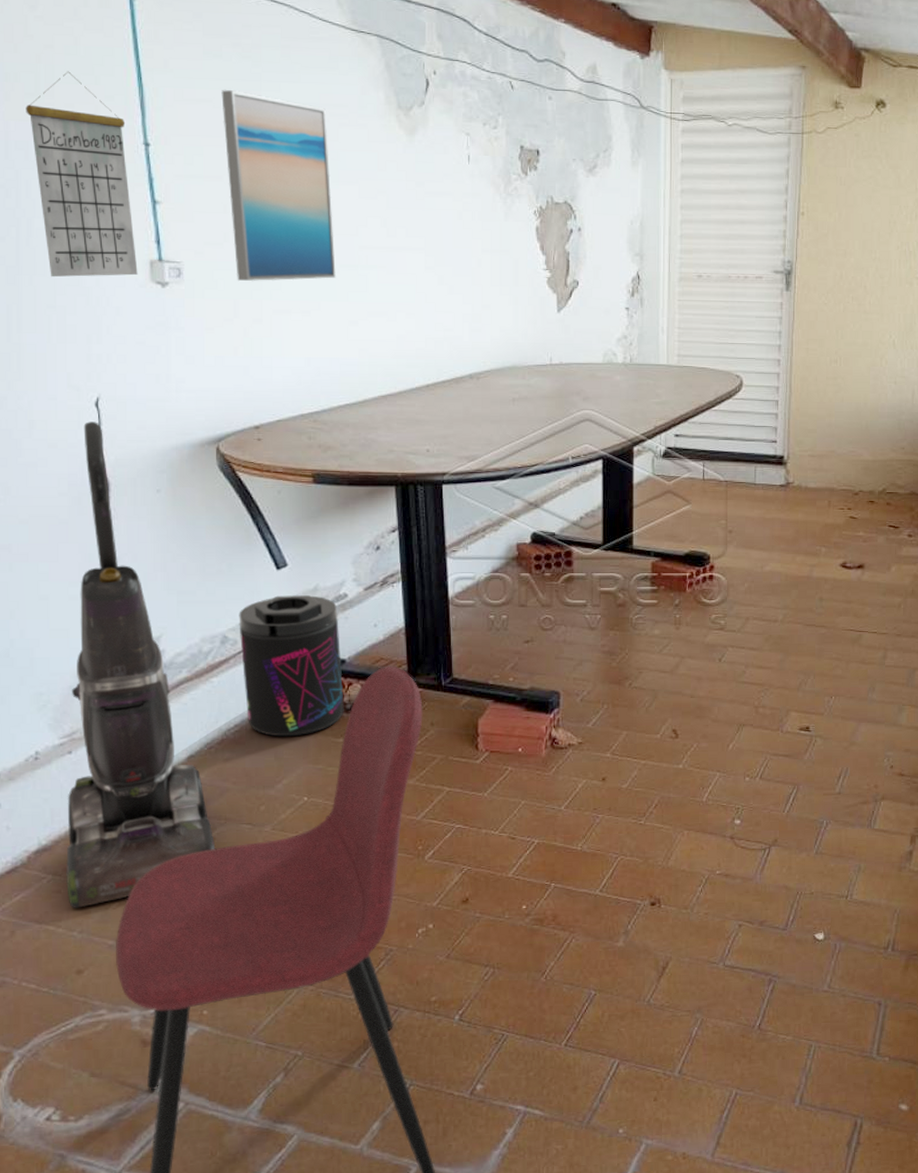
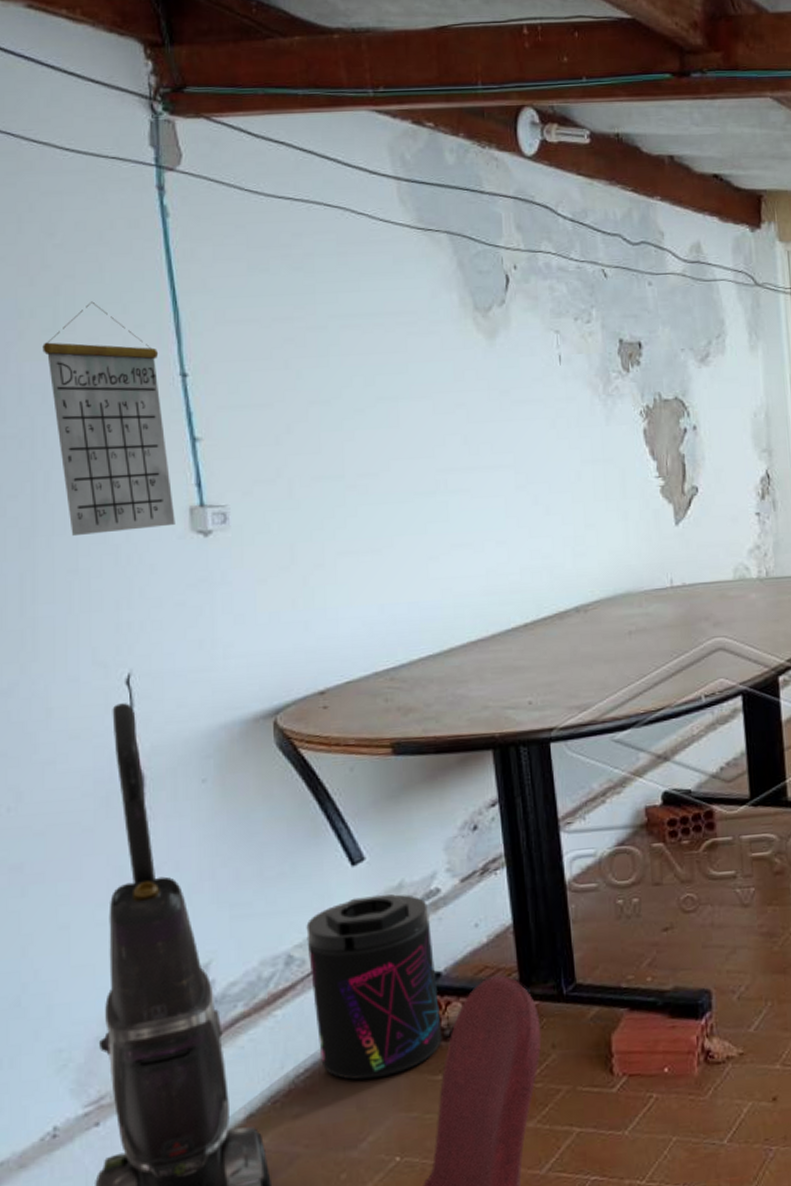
wall art: present [221,89,336,282] -> none [269,305,410,521]

